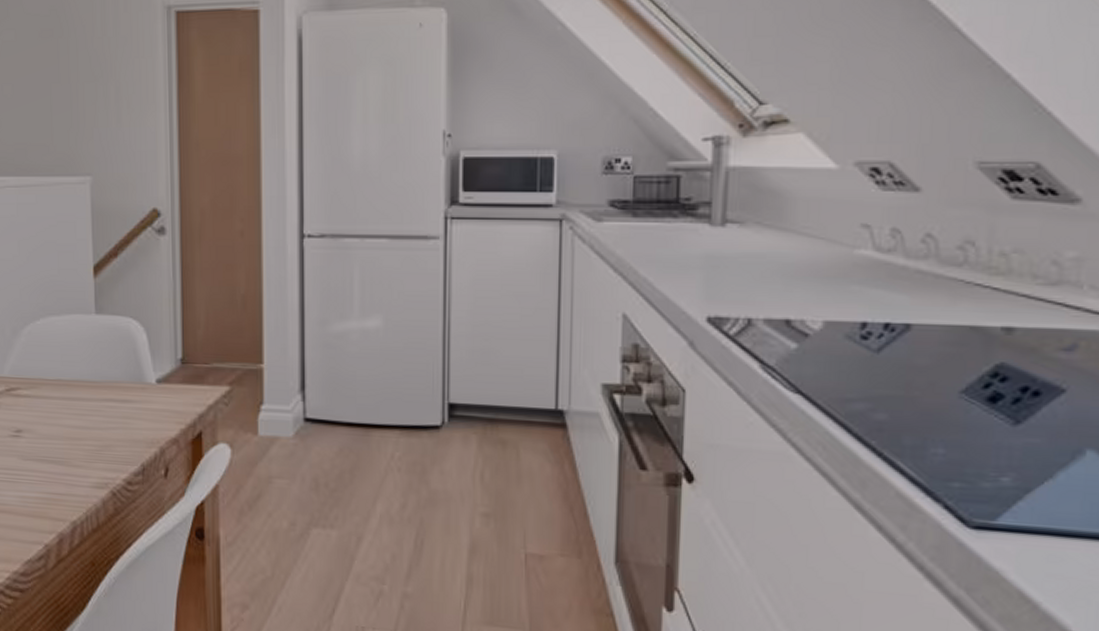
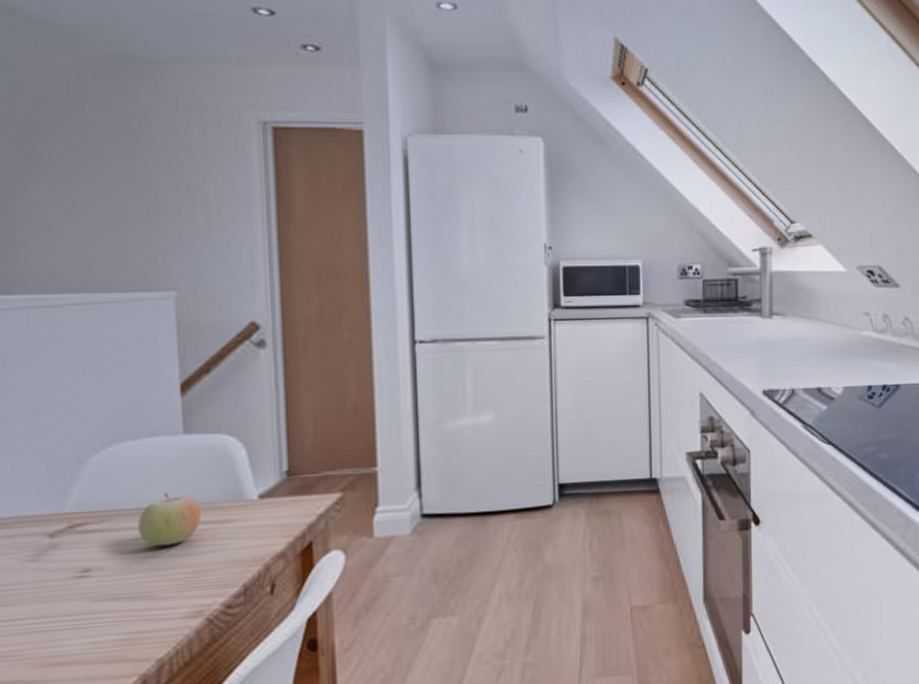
fruit: none [58,368,109,418] -> present [138,492,202,547]

